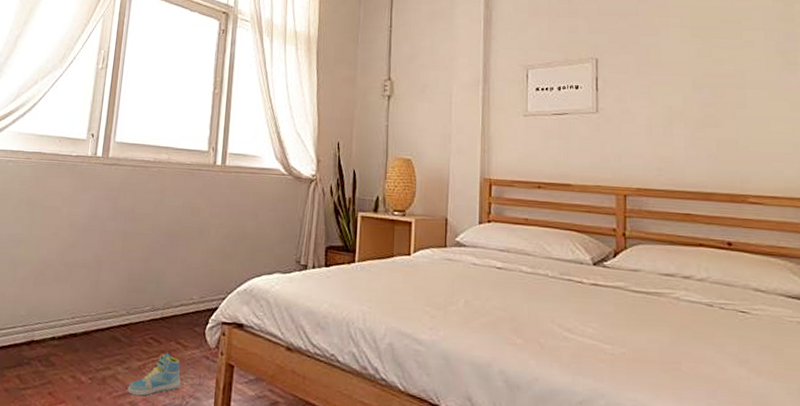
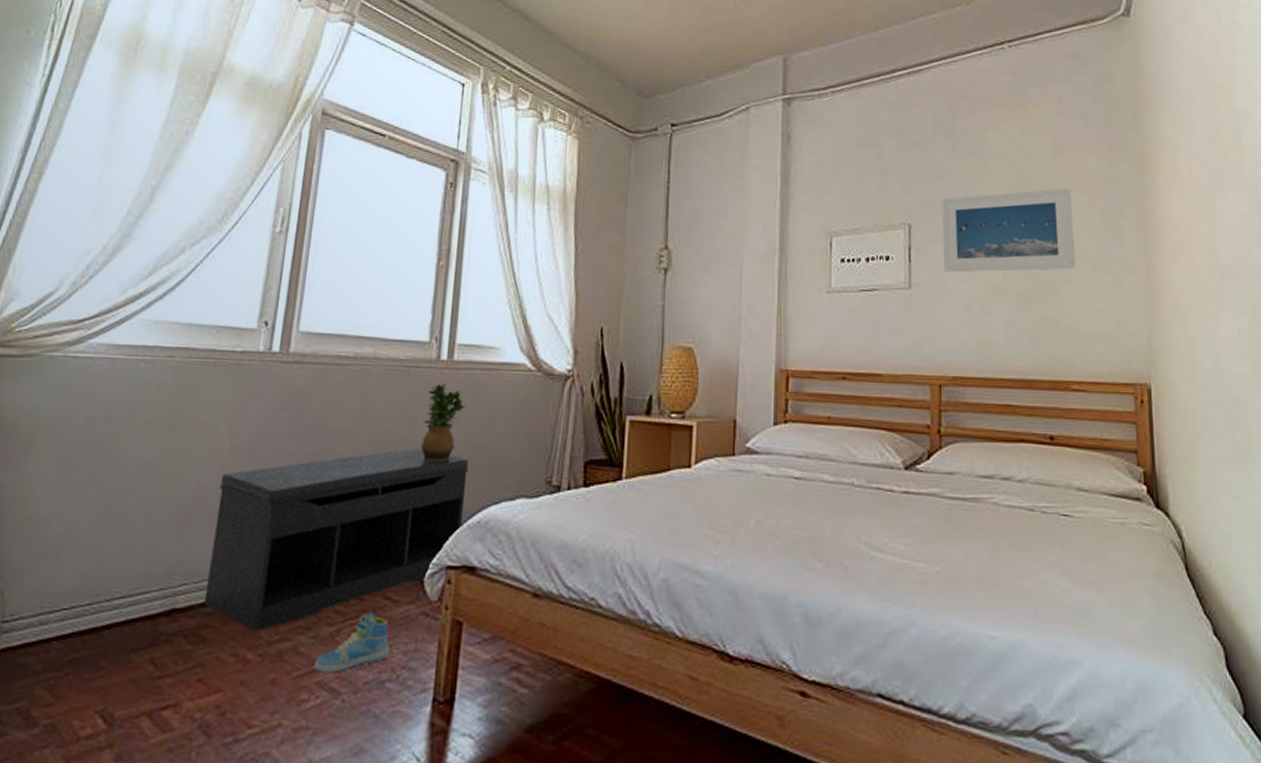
bench: none [52,231,237,361] -> present [203,448,469,632]
potted plant: none [202,182,235,243] -> present [421,383,465,462]
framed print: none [625,25,753,100] -> present [941,187,1076,273]

